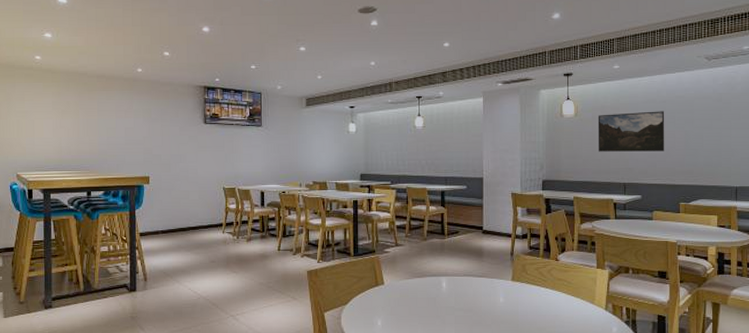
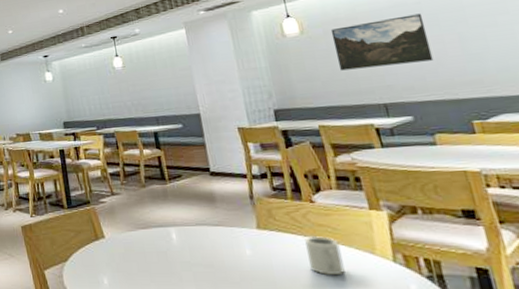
cup: none [546,288,570,320] -> present [305,236,345,276]

